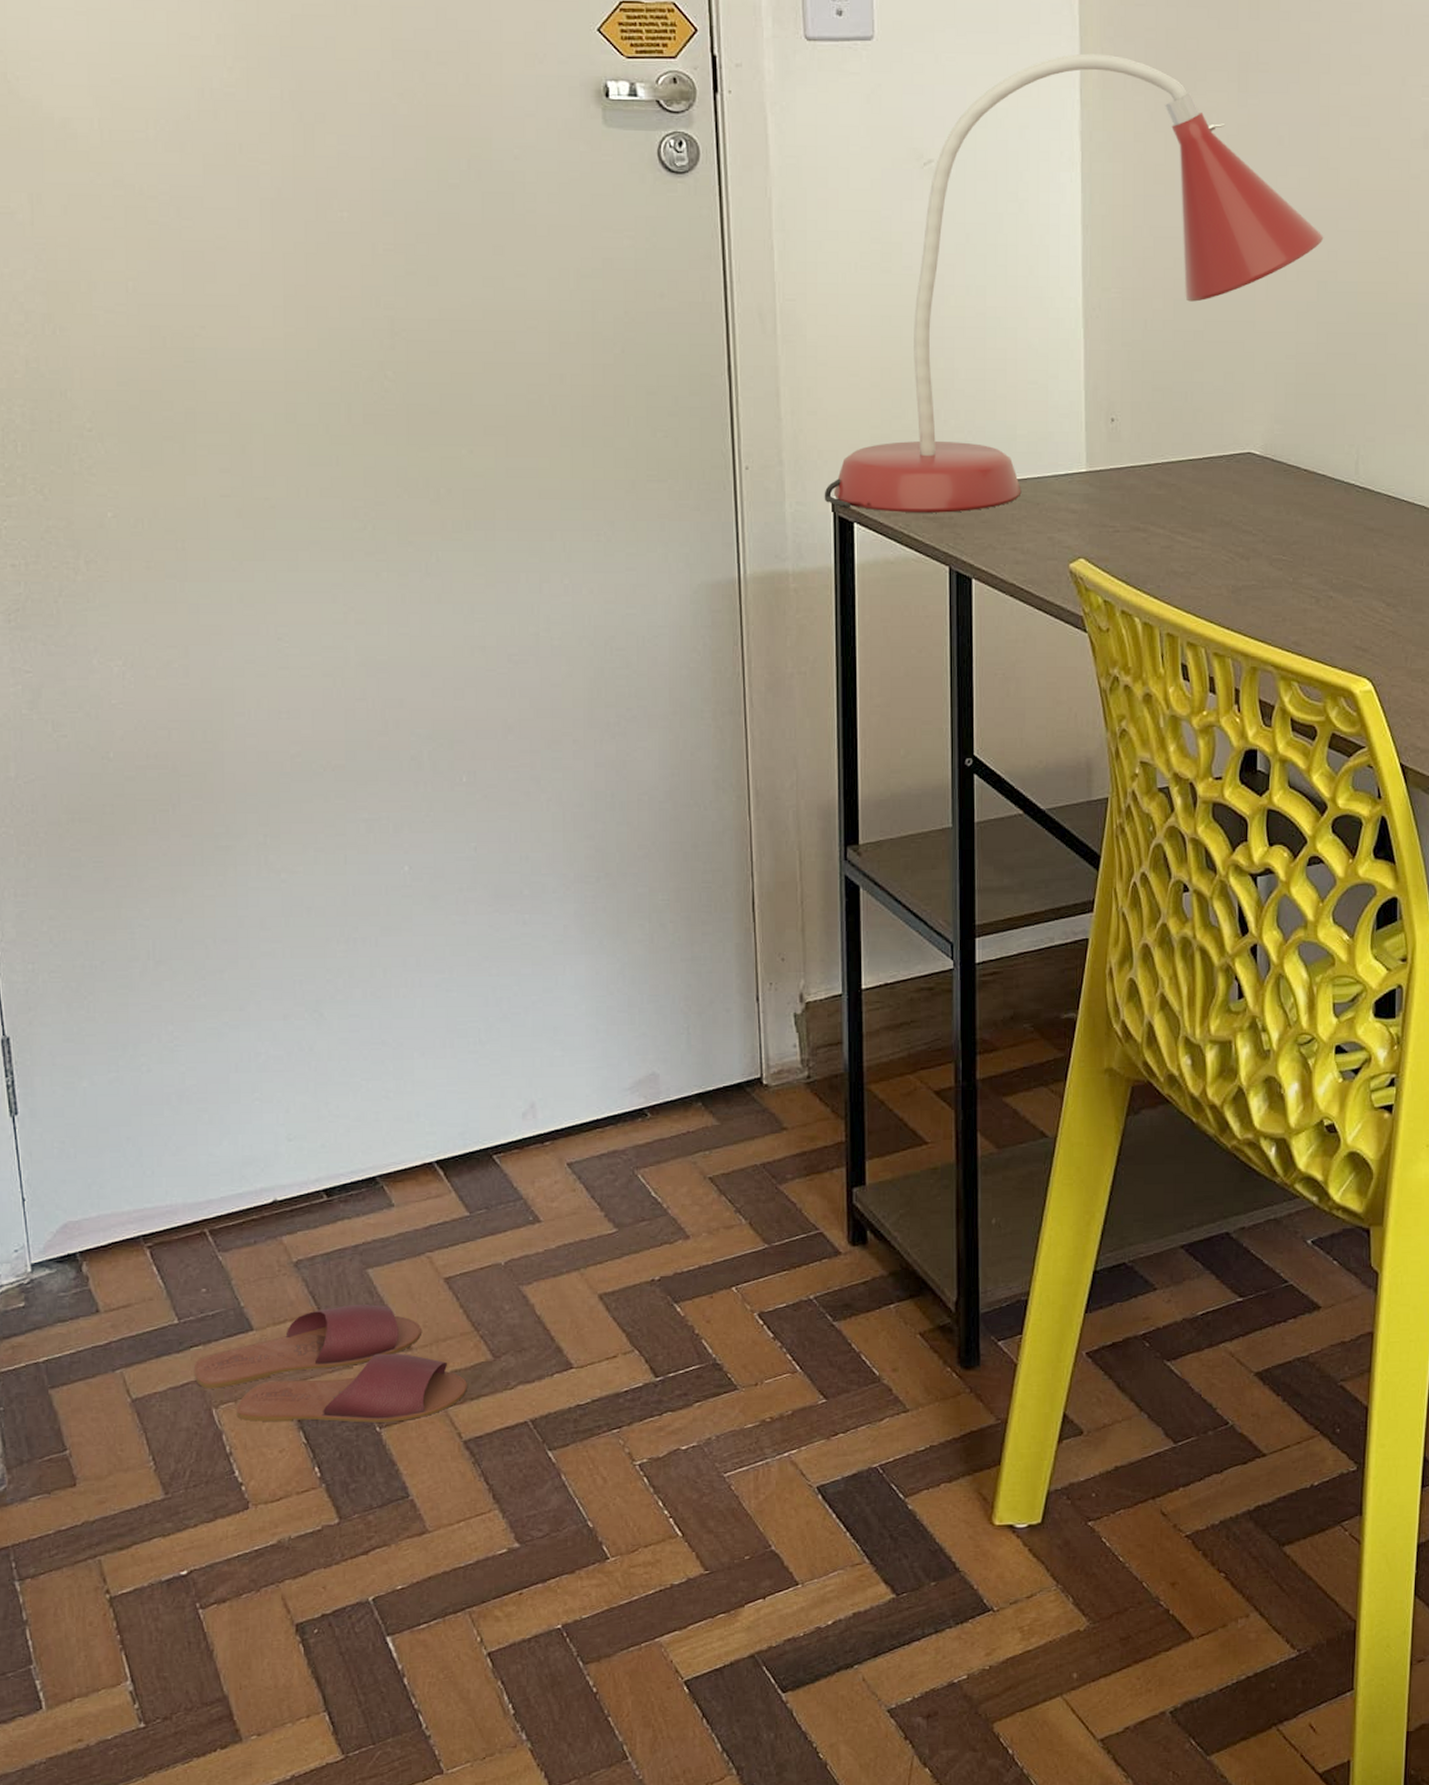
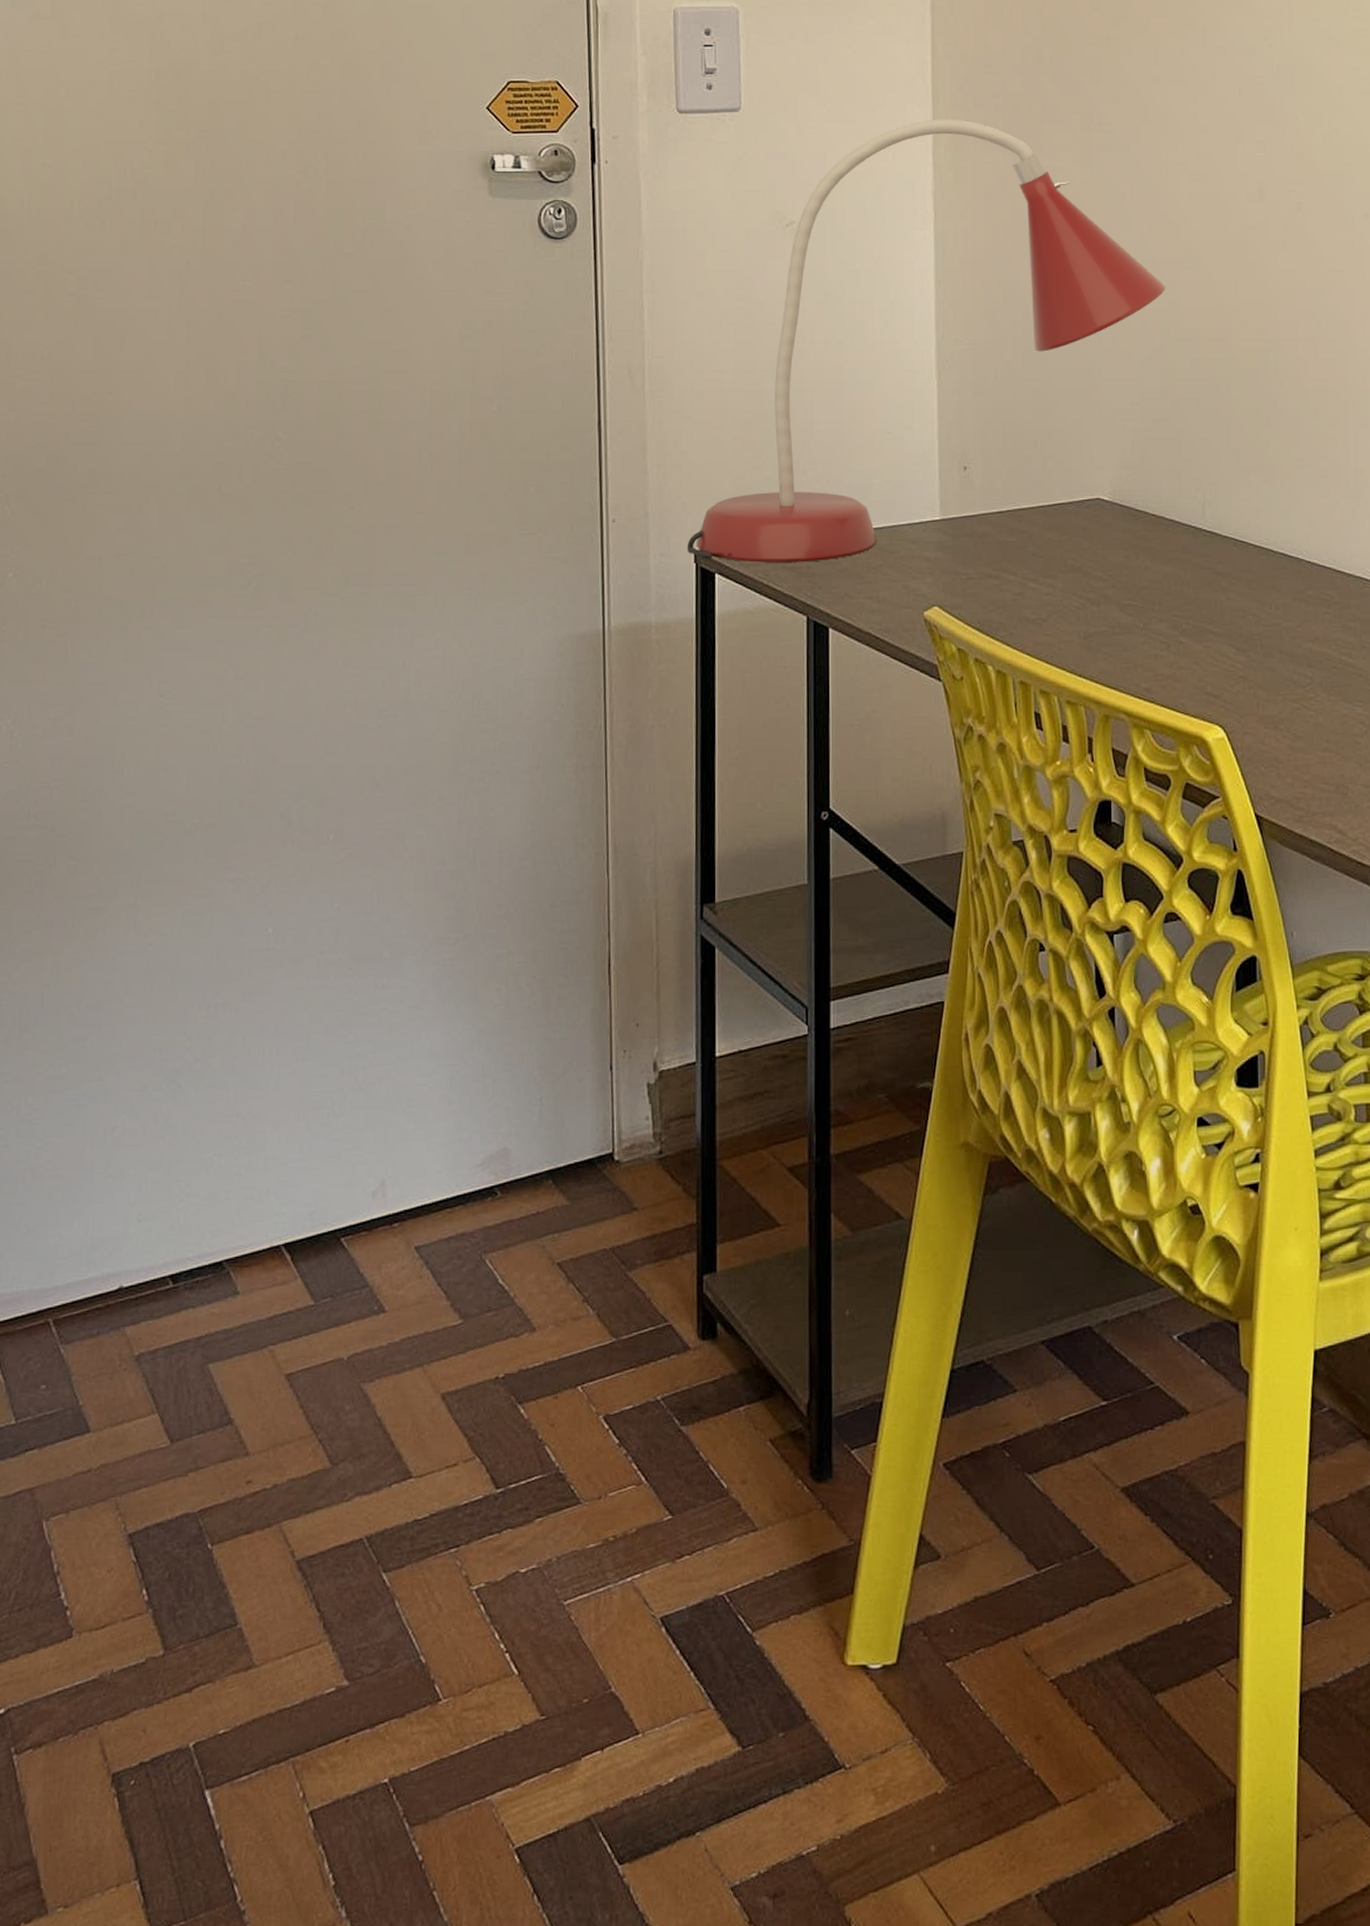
slippers: present [195,1303,467,1423] -> none [28,1403,303,1539]

